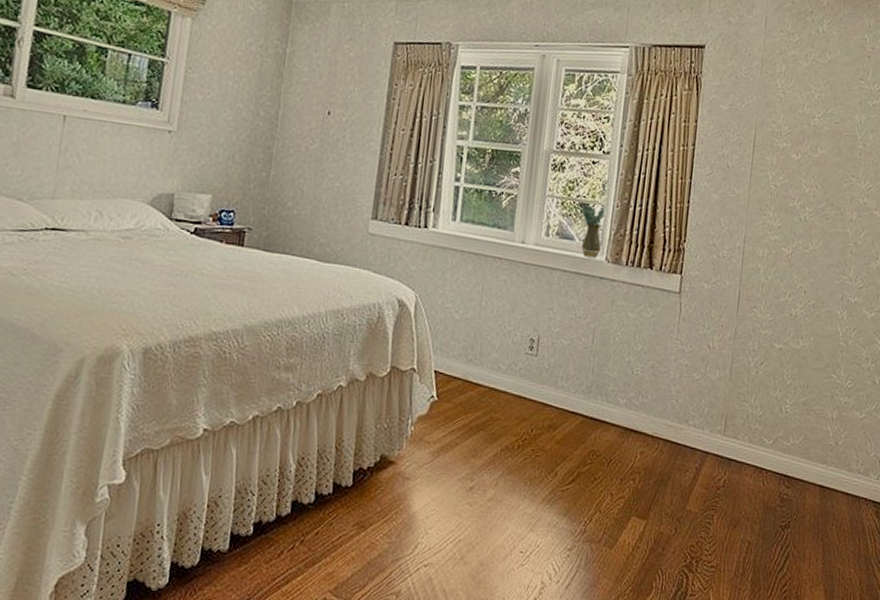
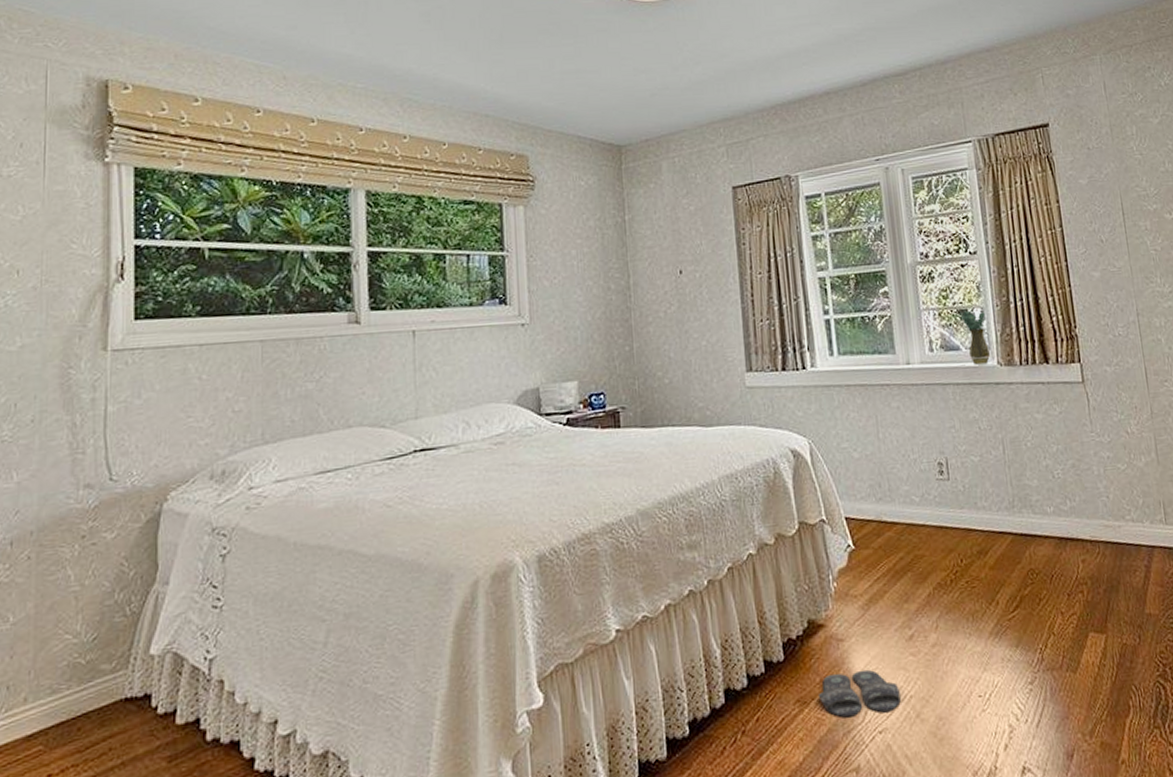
slippers: none [376,506,451,550] -> present [818,669,901,718]

